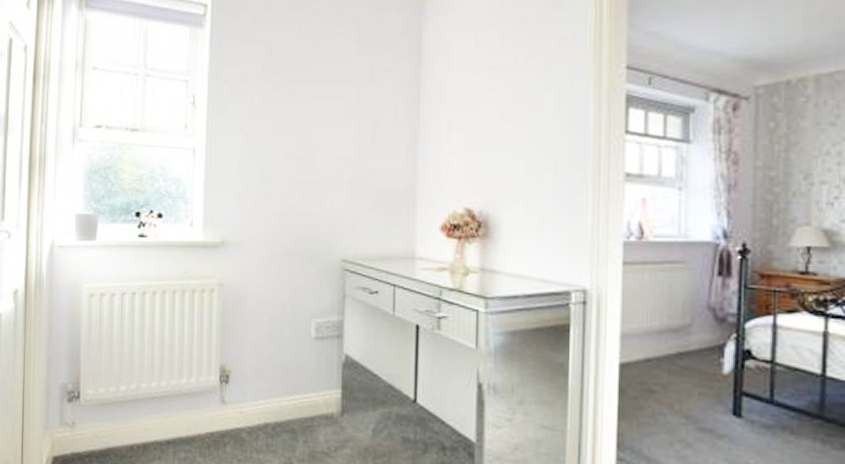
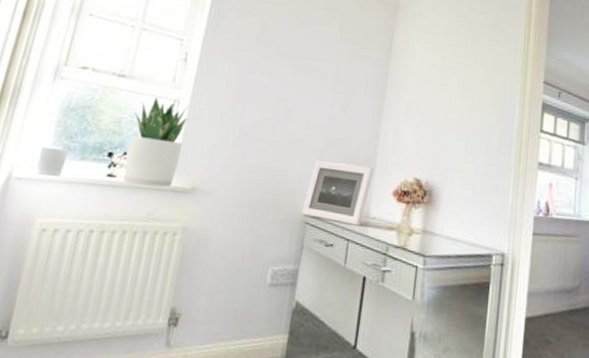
planter: none [153,149,206,243] -> present [123,97,190,187]
picture frame: none [338,199,415,269] -> present [301,160,374,226]

